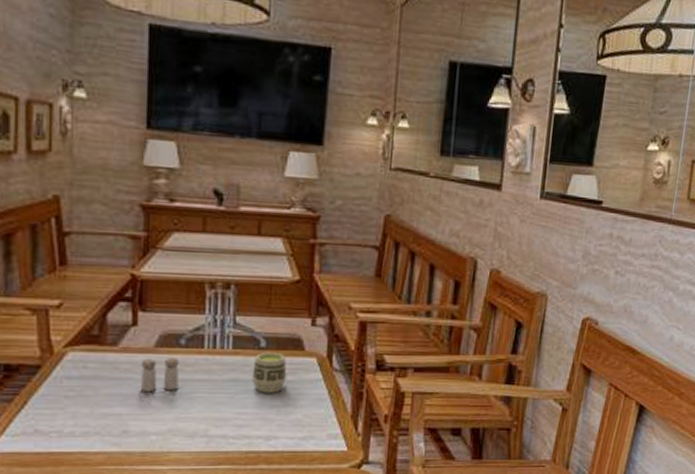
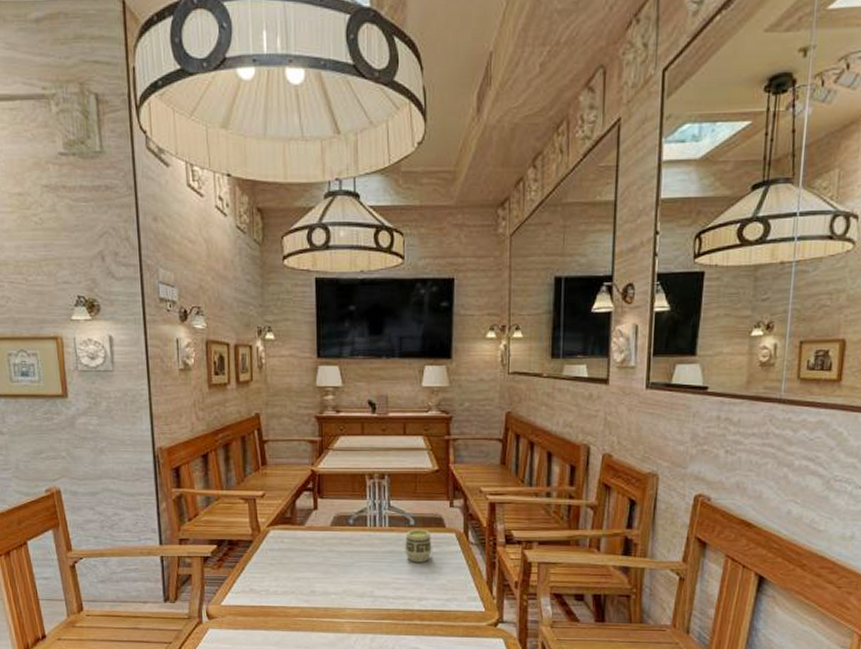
salt and pepper shaker: present [141,358,179,393] -> none [322,534,349,561]

